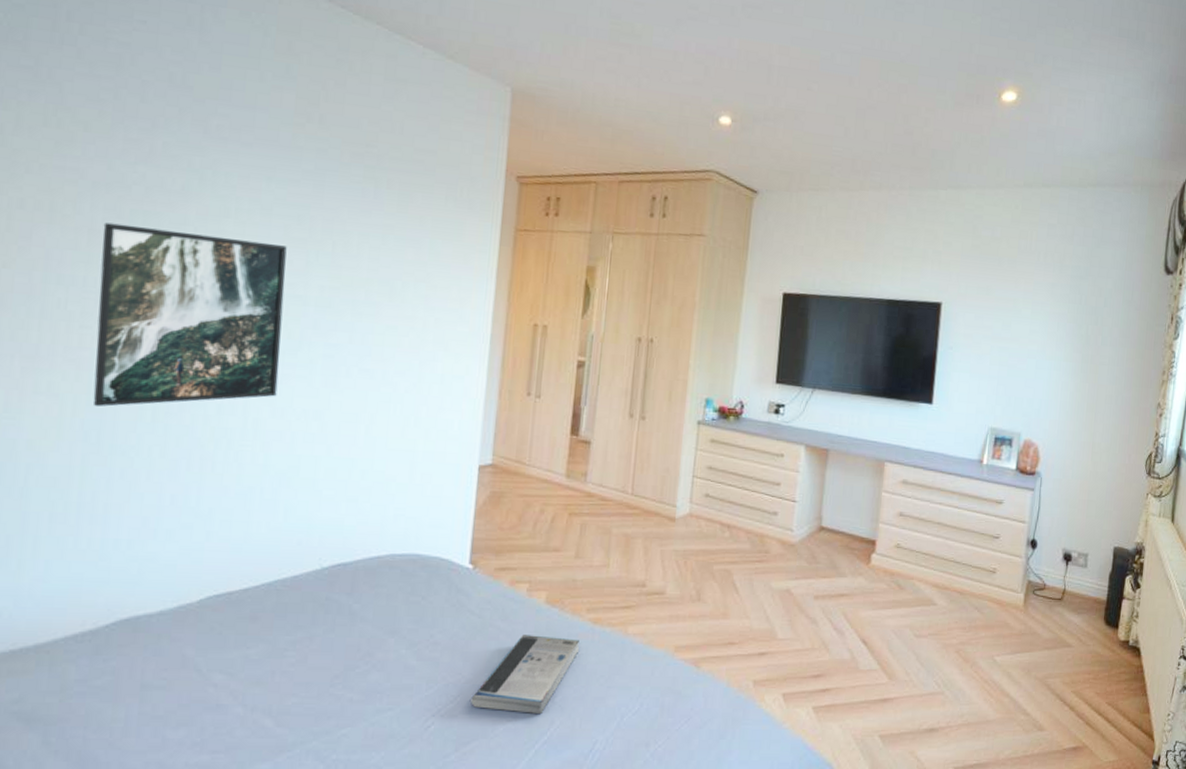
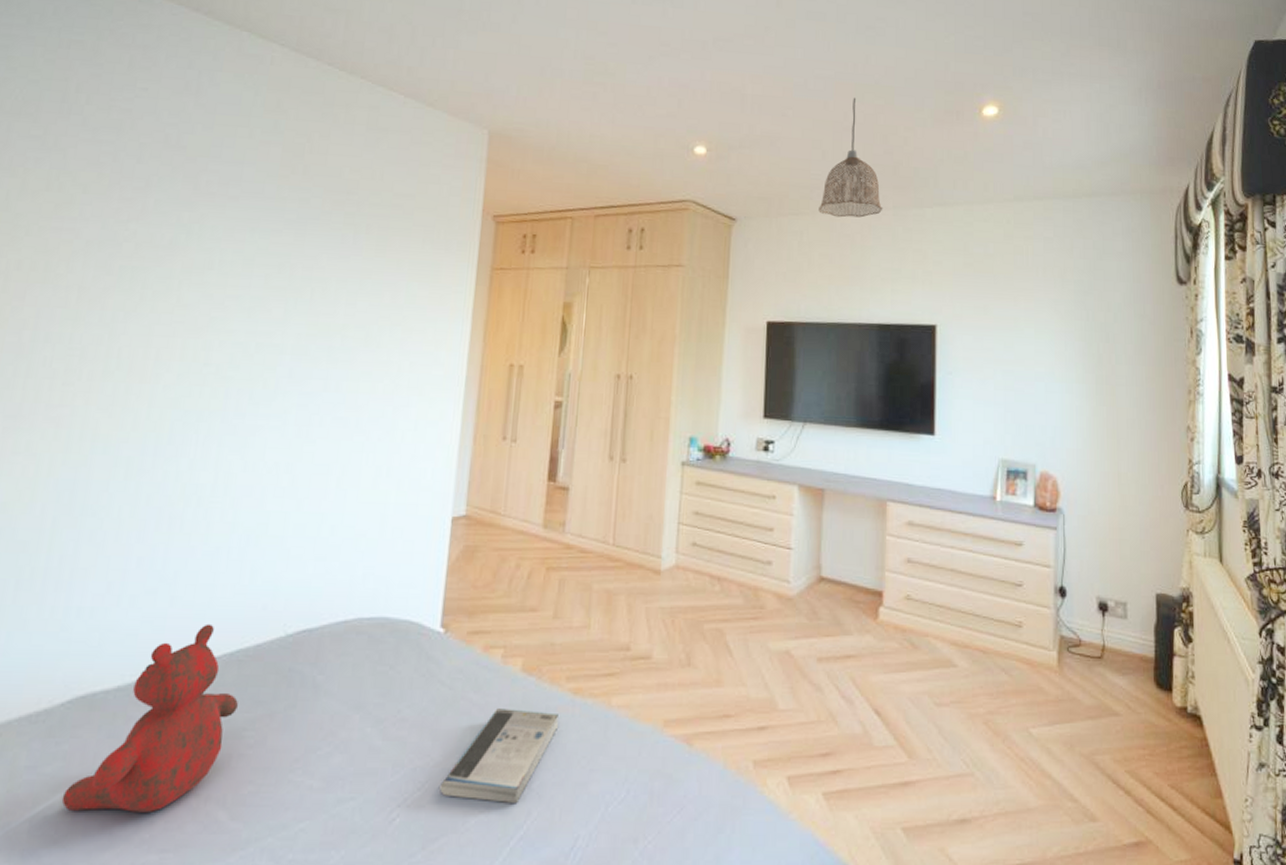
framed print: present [92,222,287,407] -> none [68,280,267,465]
teddy bear: none [113,556,278,720] -> present [61,623,238,812]
pendant lamp: none [838,75,900,196] -> present [819,97,883,218]

